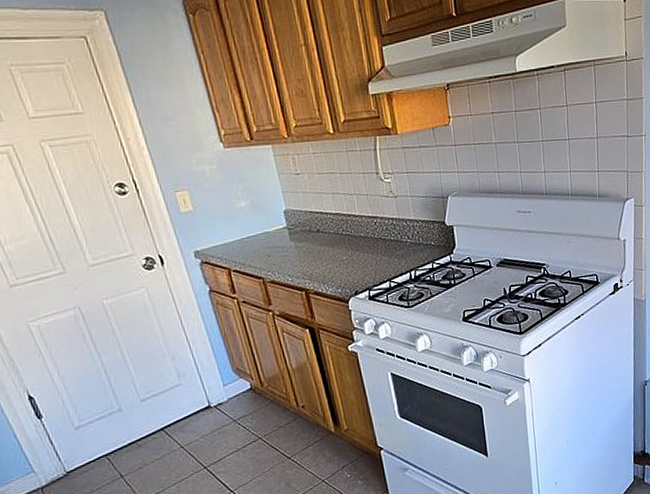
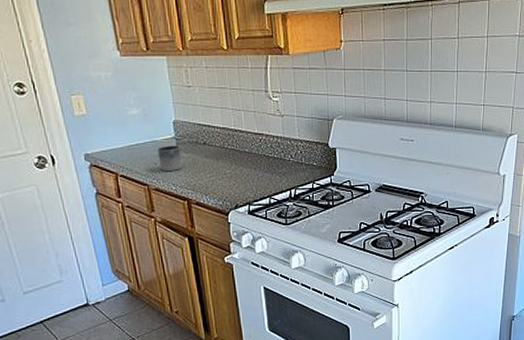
mug: none [270,235,298,263] -> present [157,145,183,172]

